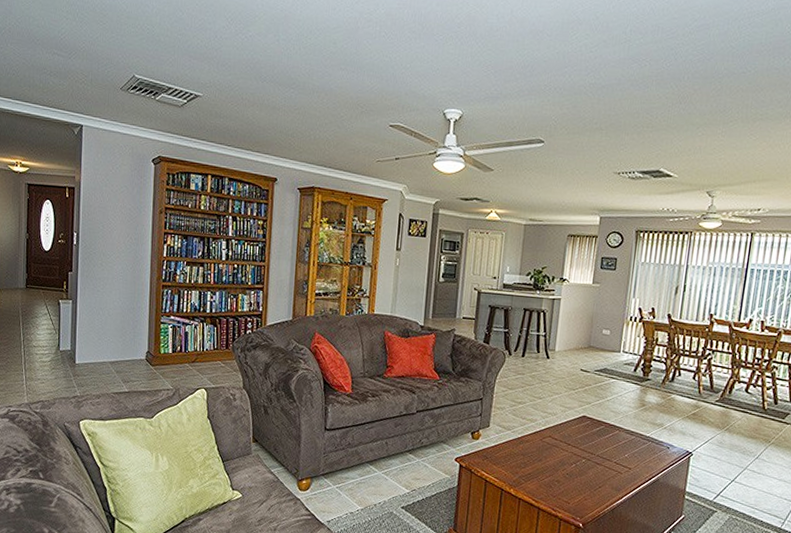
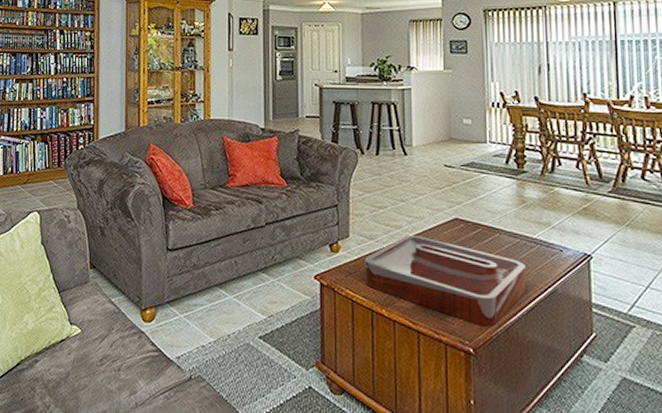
decorative tray: none [498,427,636,507] -> present [365,234,526,327]

